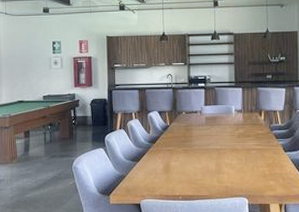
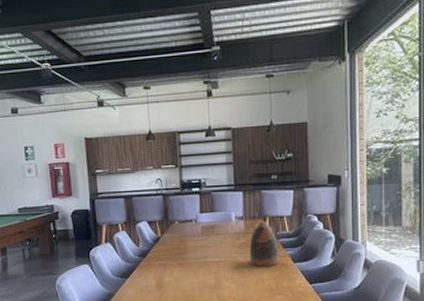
decorative vase: none [247,114,272,154] -> present [249,221,279,266]

